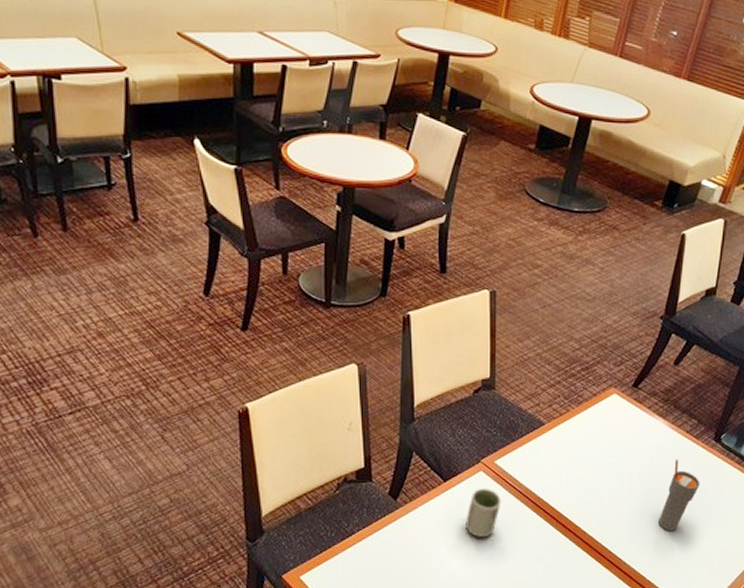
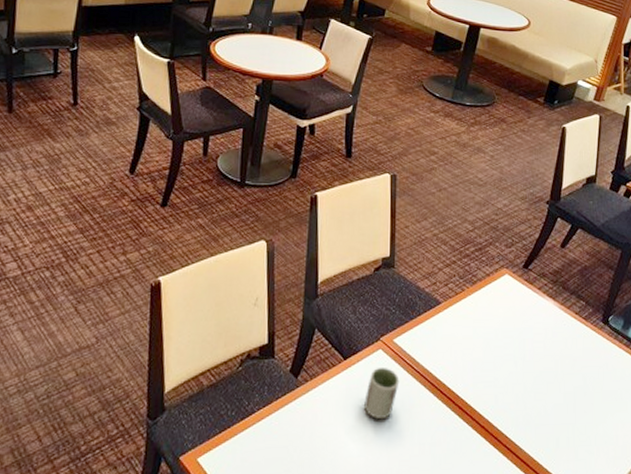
cup: present [658,459,700,531] -> none [553,340,591,416]

